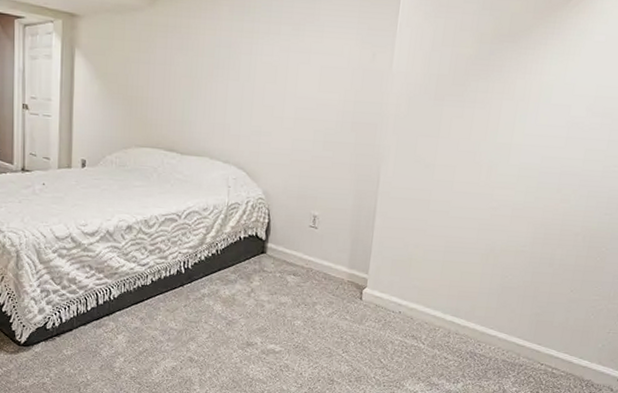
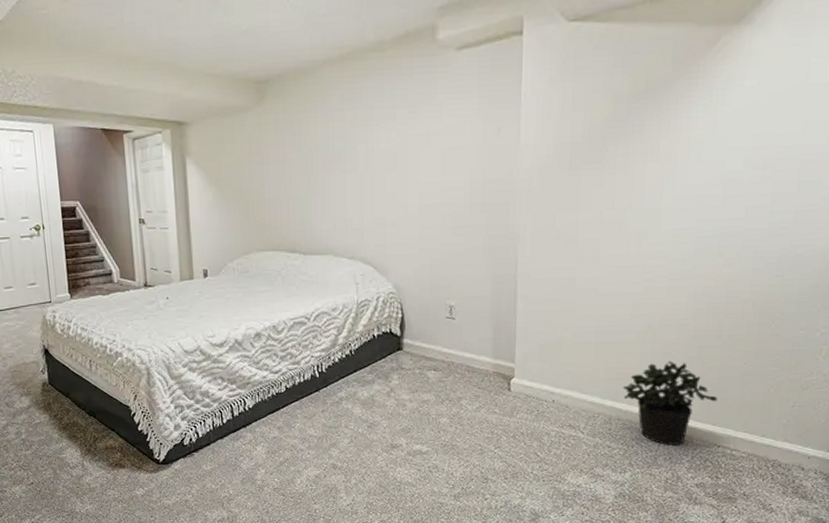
potted plant: none [462,283,545,361] -> present [622,360,718,445]

